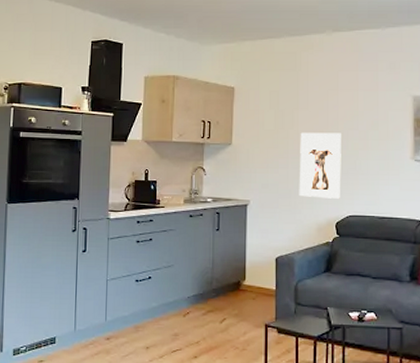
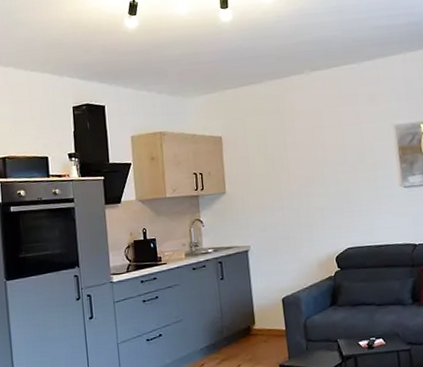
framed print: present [299,132,341,199] -> none [291,169,337,236]

